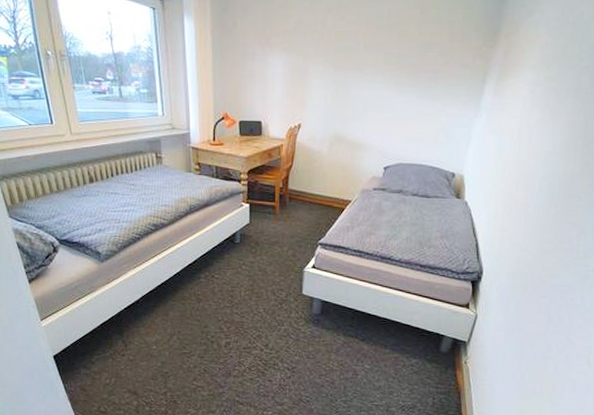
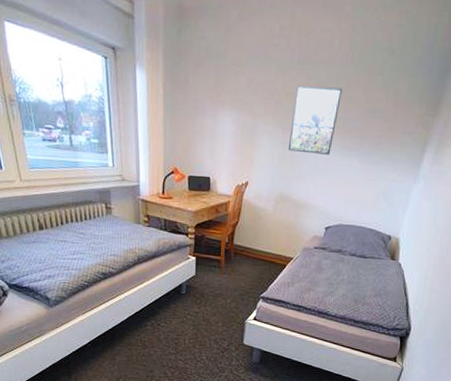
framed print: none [340,24,394,92] -> present [288,85,342,155]

